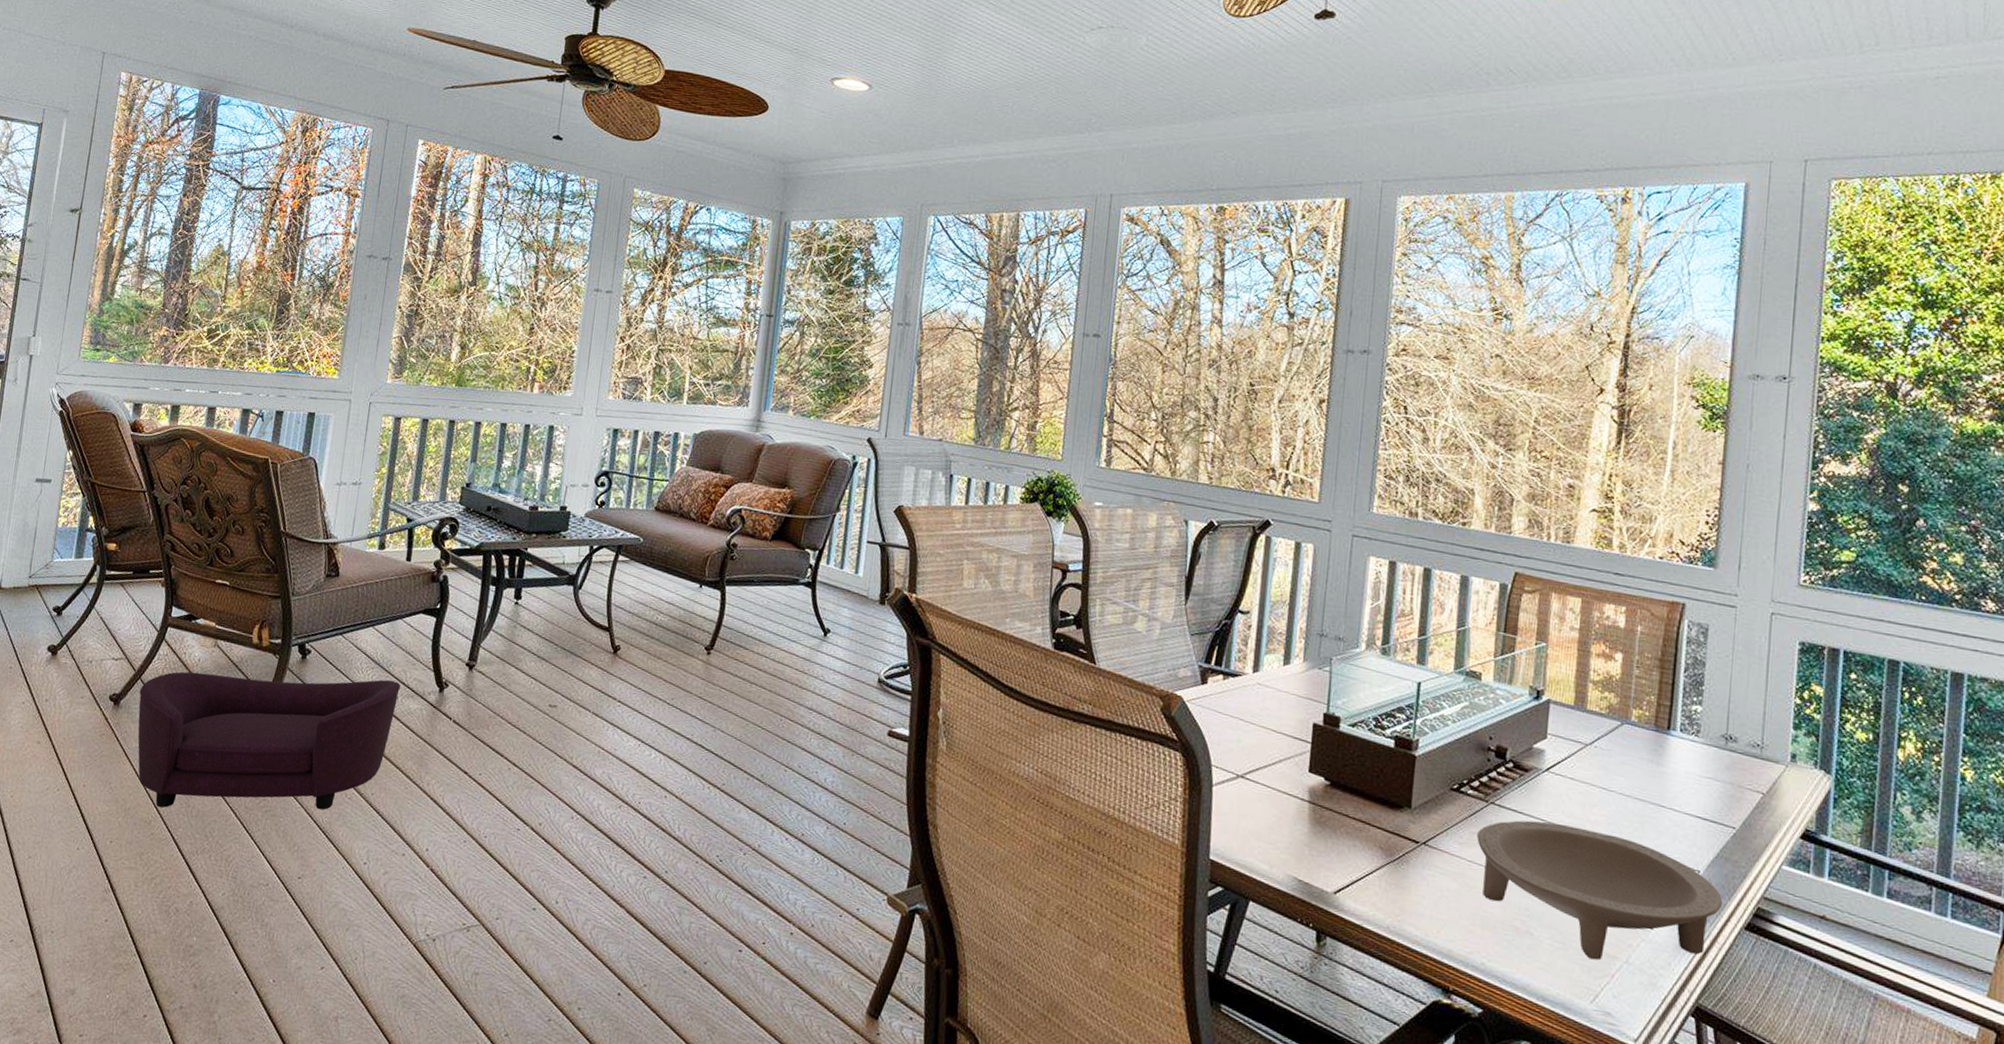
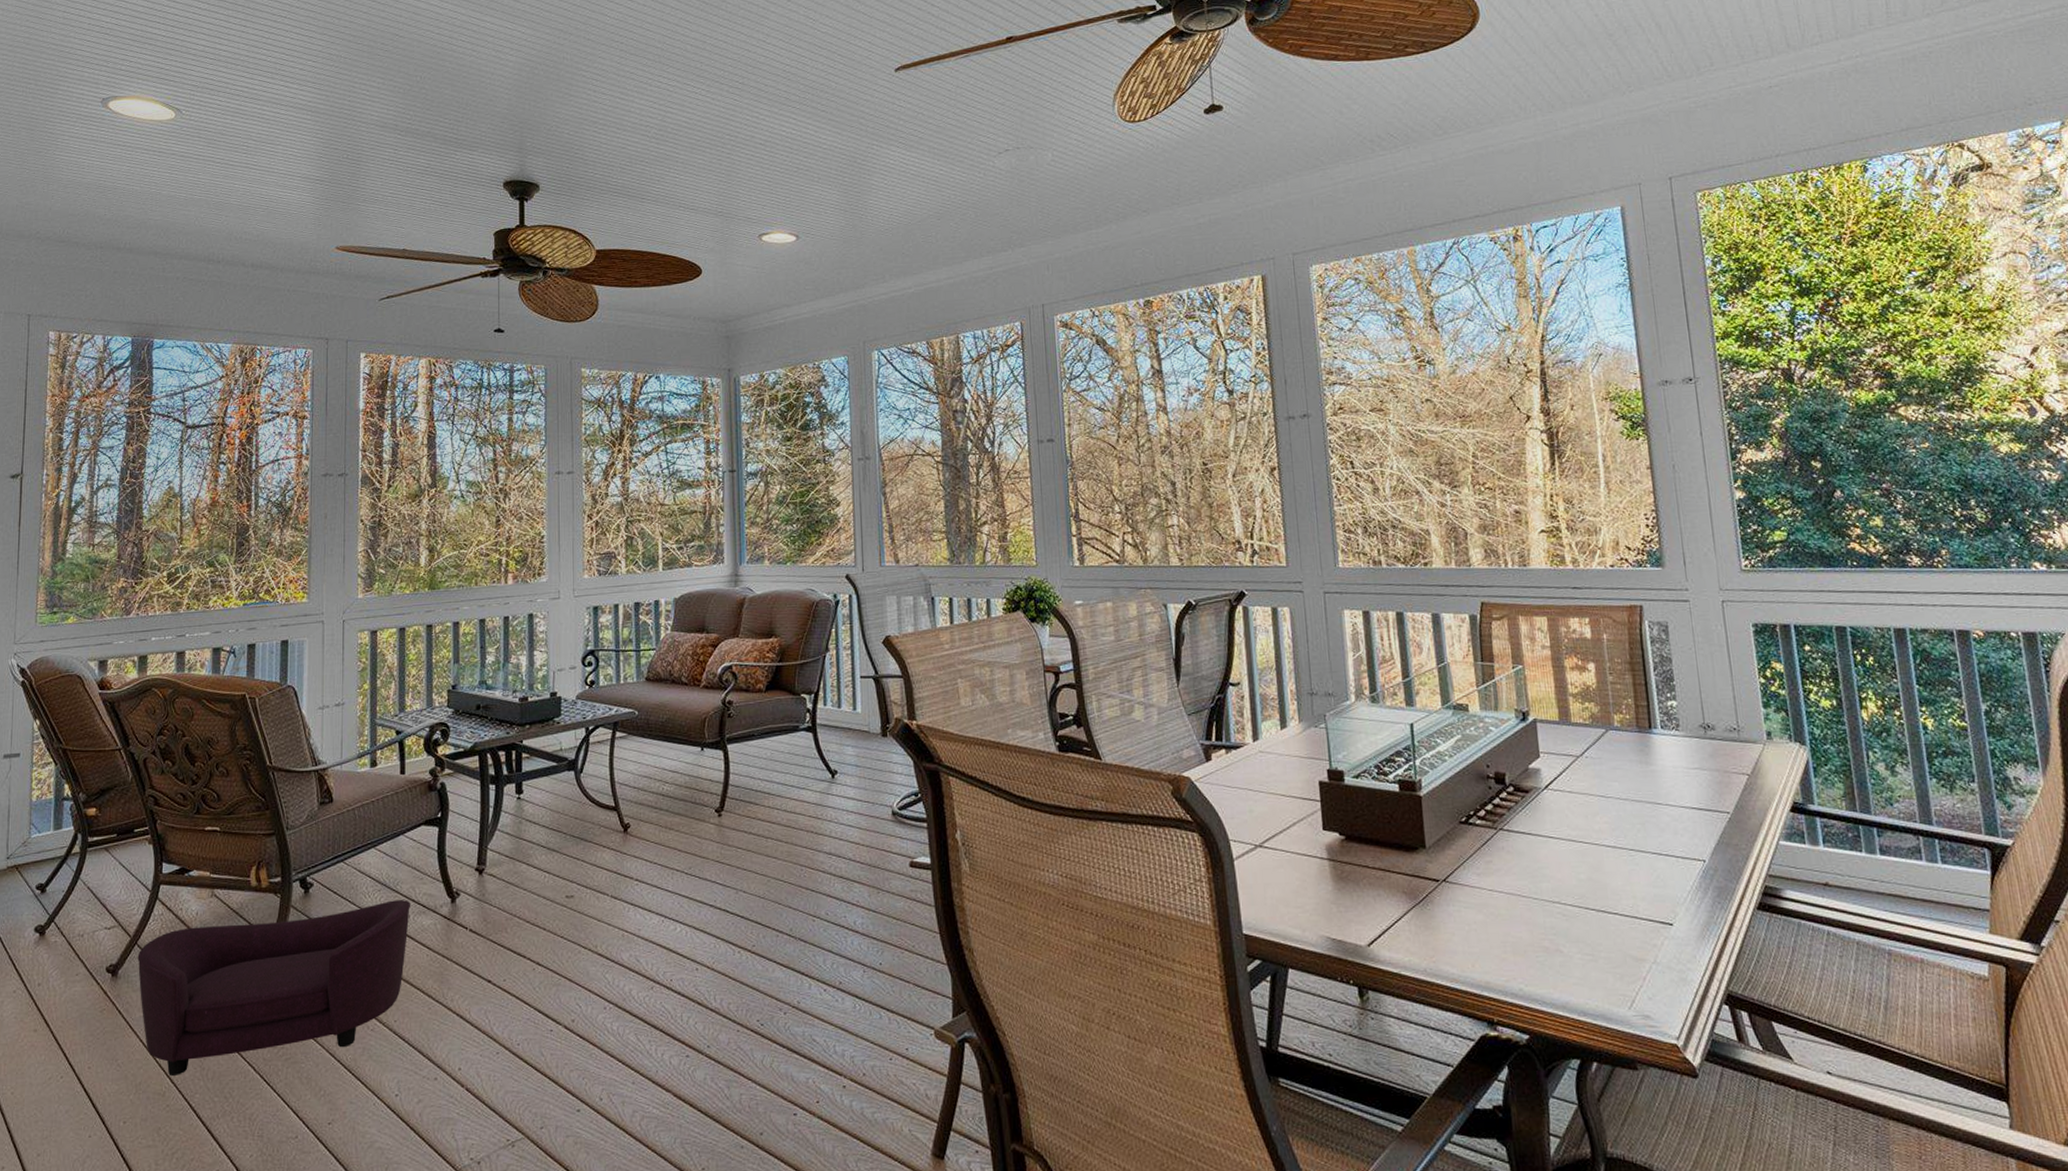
bowl: present [1477,820,1723,961] -> none [1492,838,1733,966]

